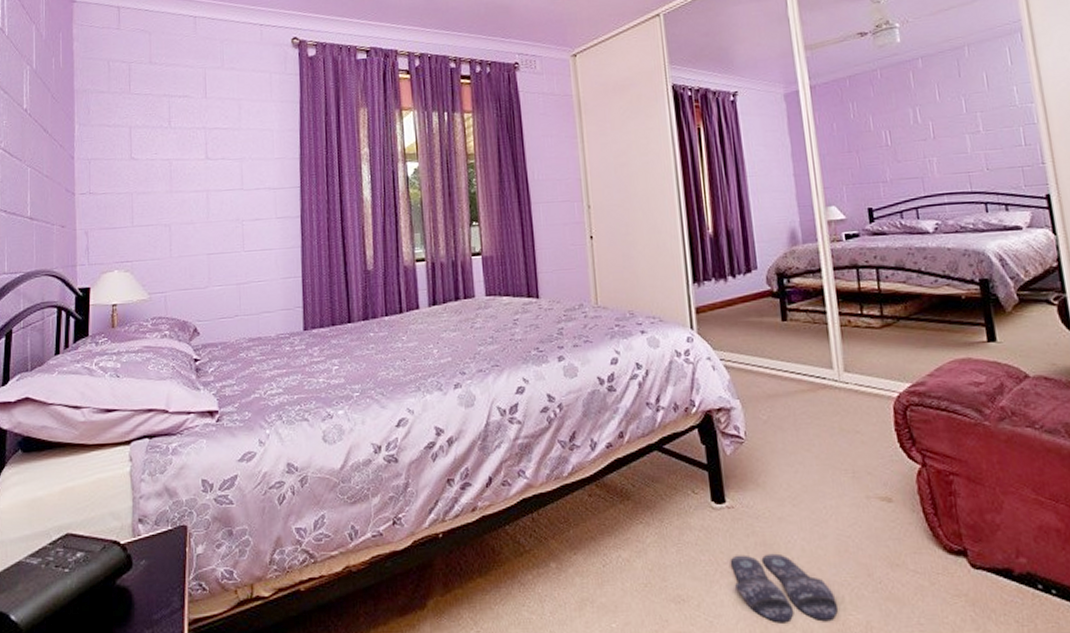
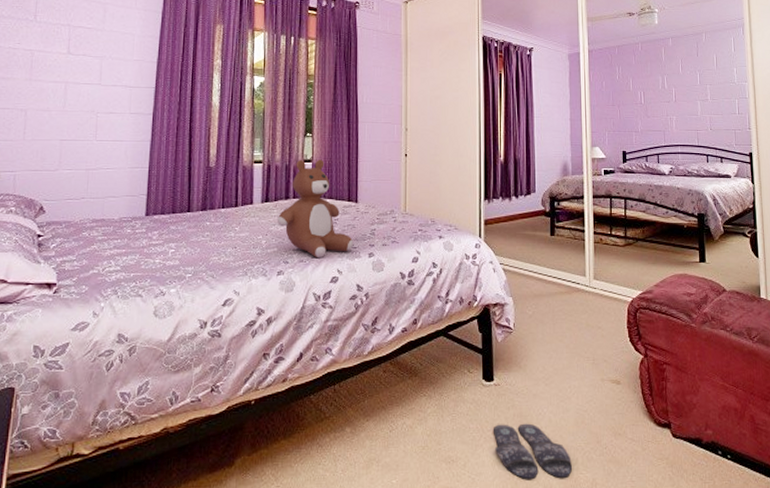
teddy bear: none [449,251,540,367] -> present [278,159,354,259]

